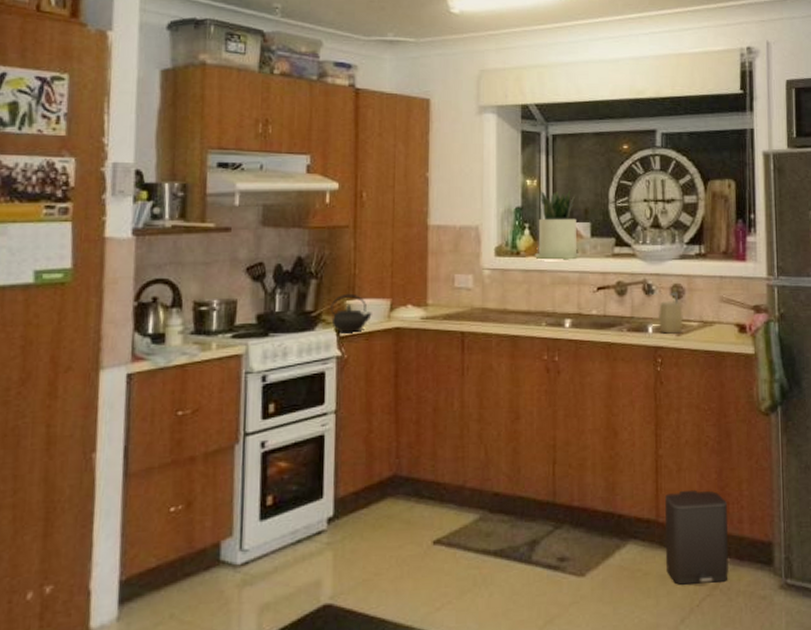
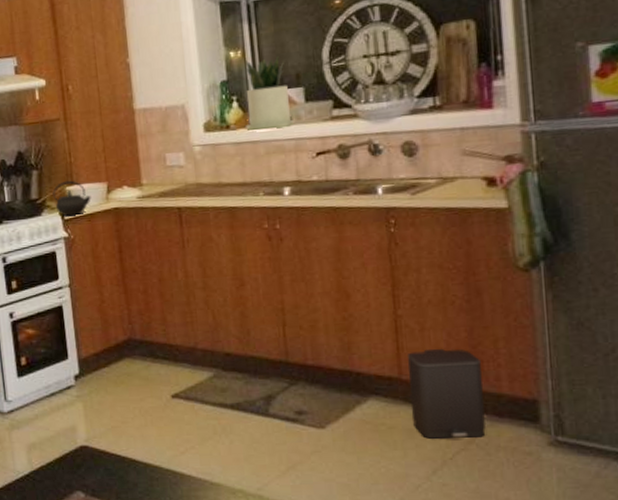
soap dispenser: present [659,292,683,334] -> none [388,149,419,194]

